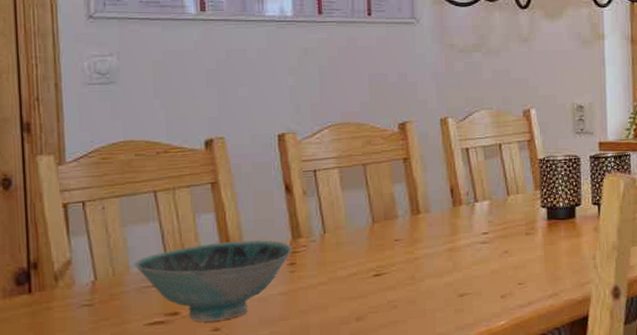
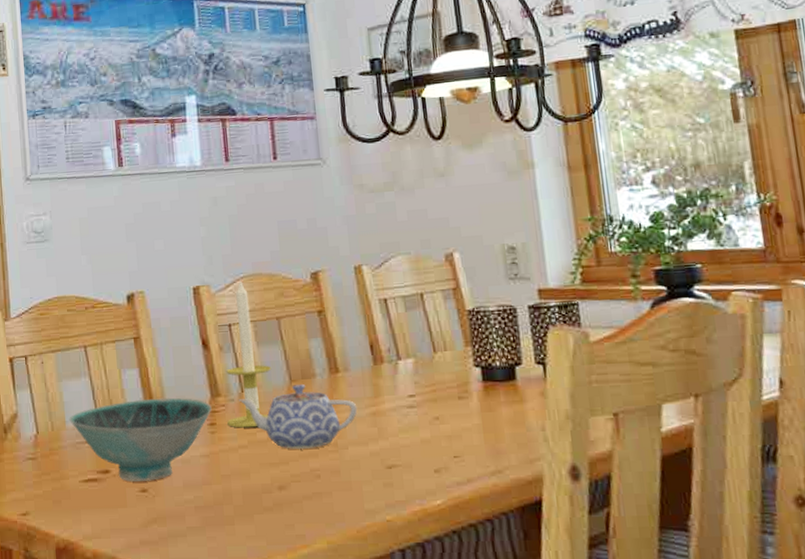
candle: none [308,127,355,267] -> present [226,279,272,428]
teapot: none [319,225,435,284] -> present [238,384,358,449]

